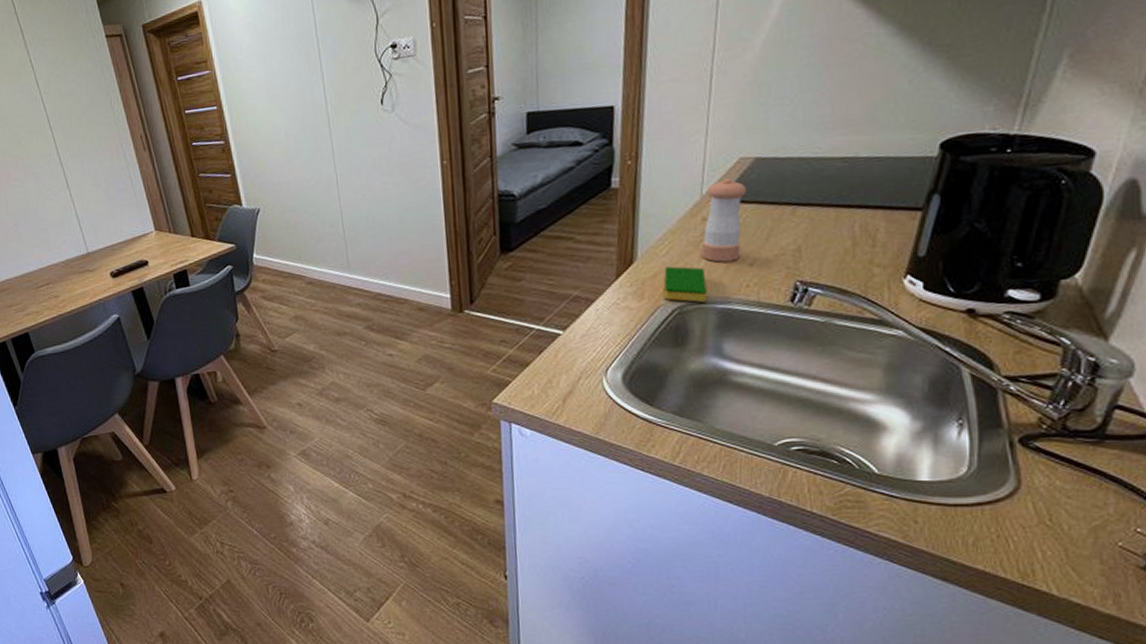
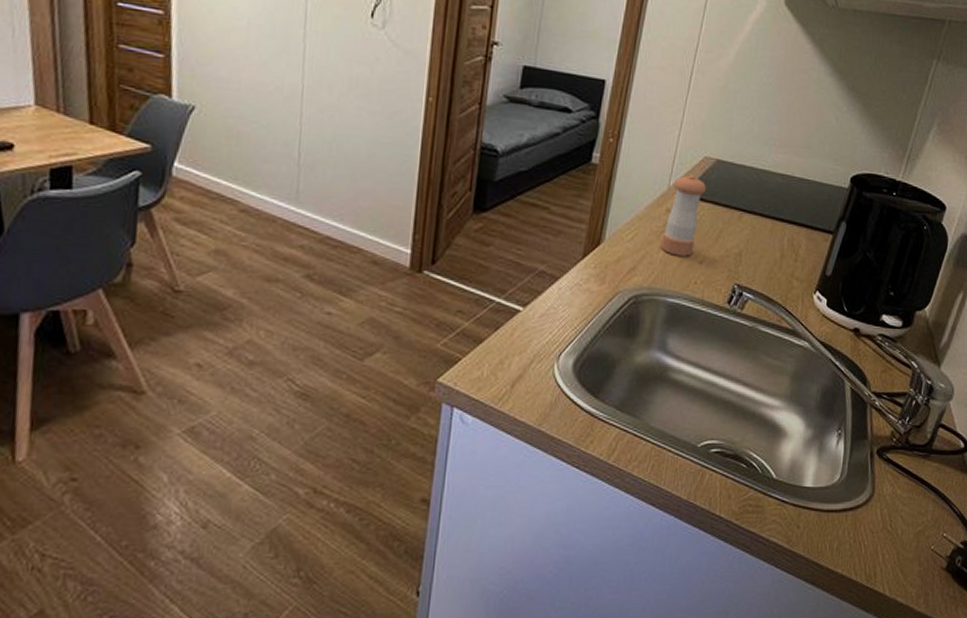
dish sponge: present [663,266,708,303] -> none [623,253,662,294]

